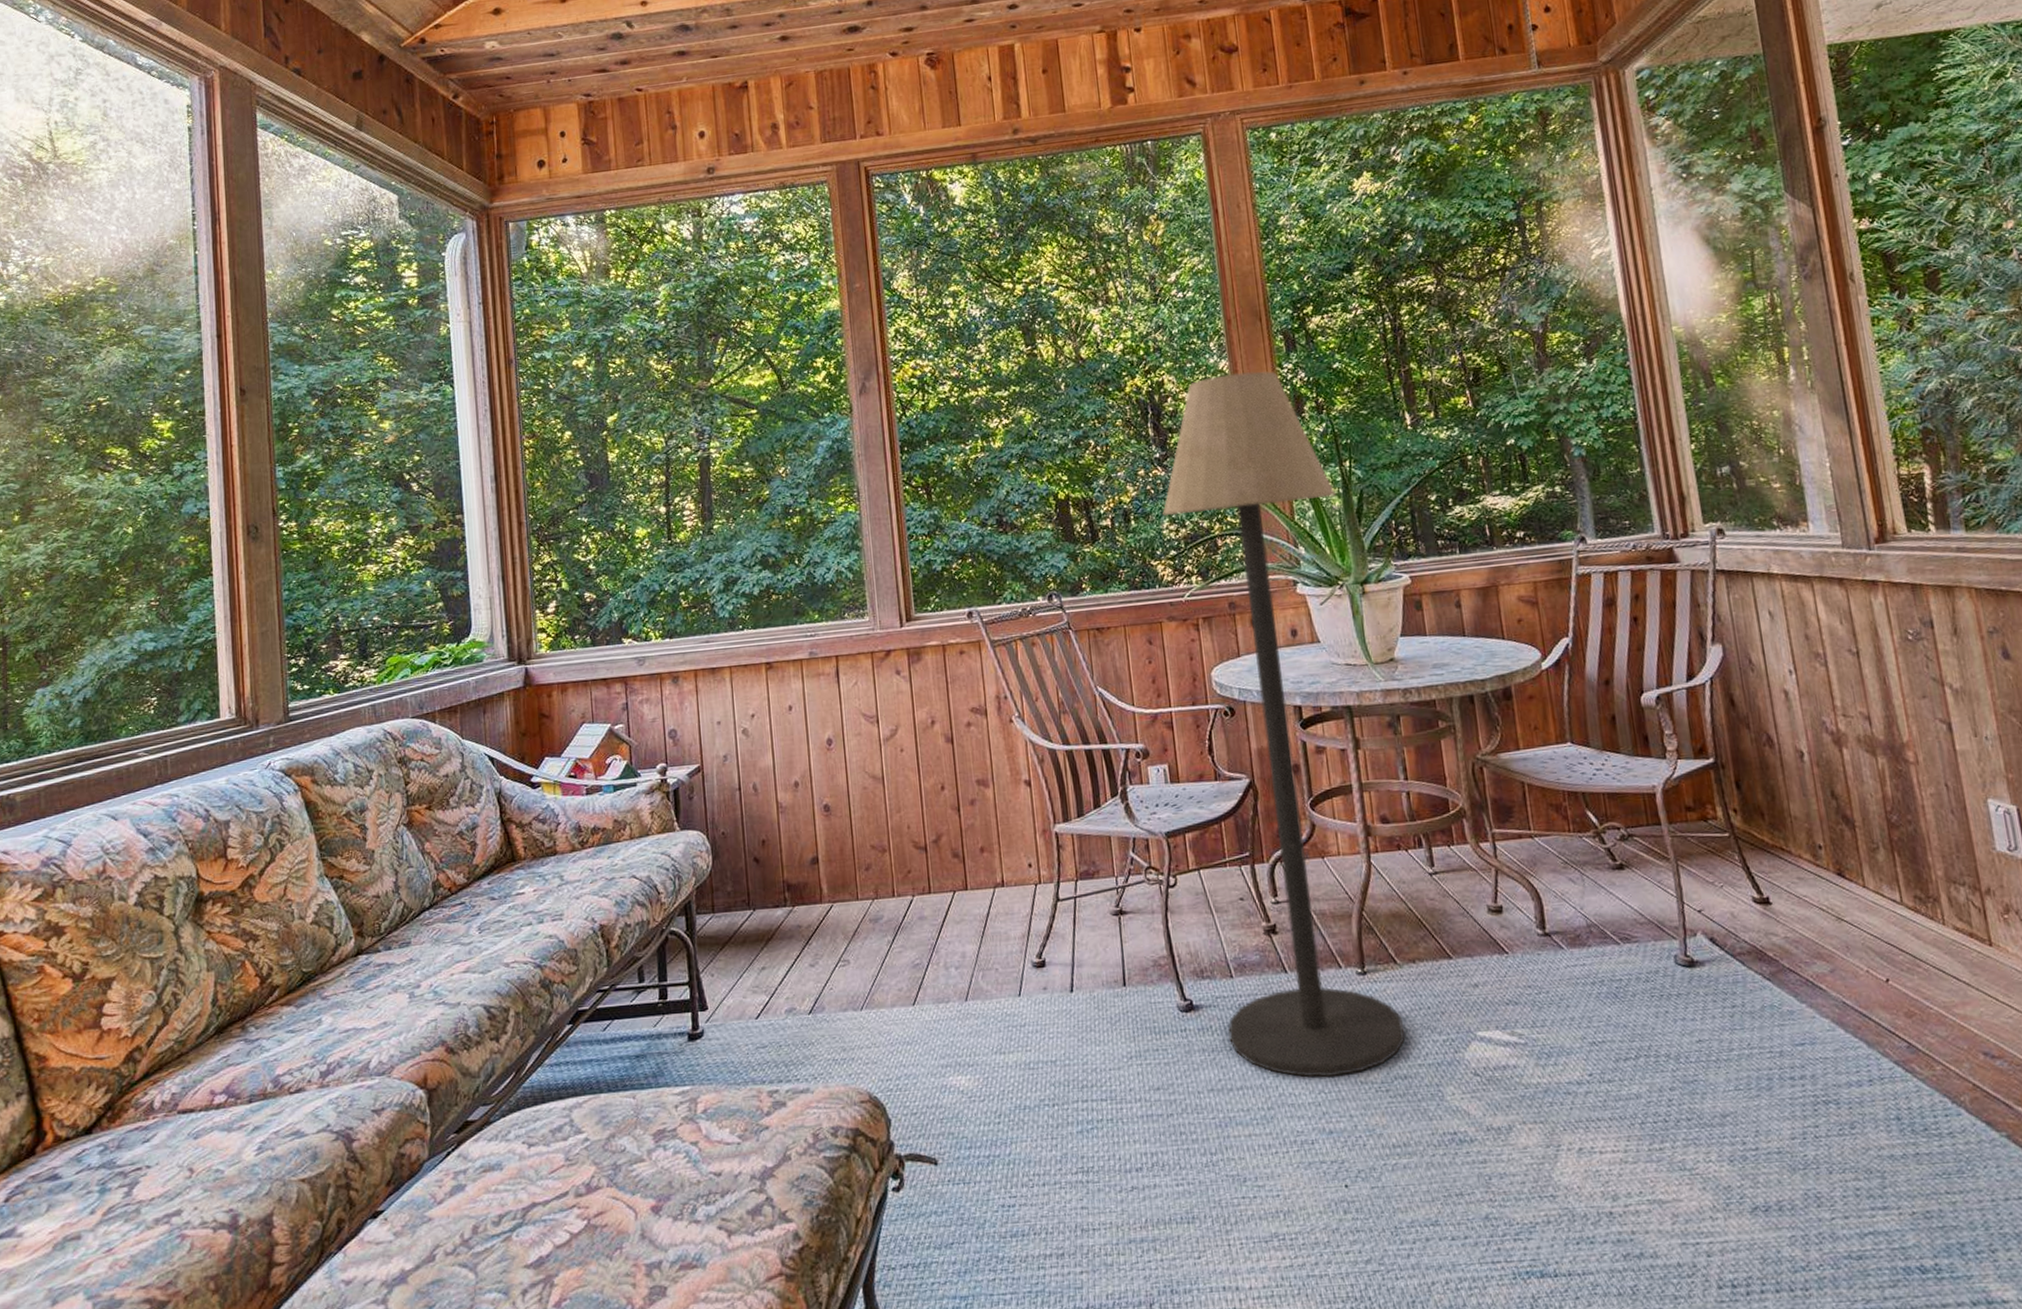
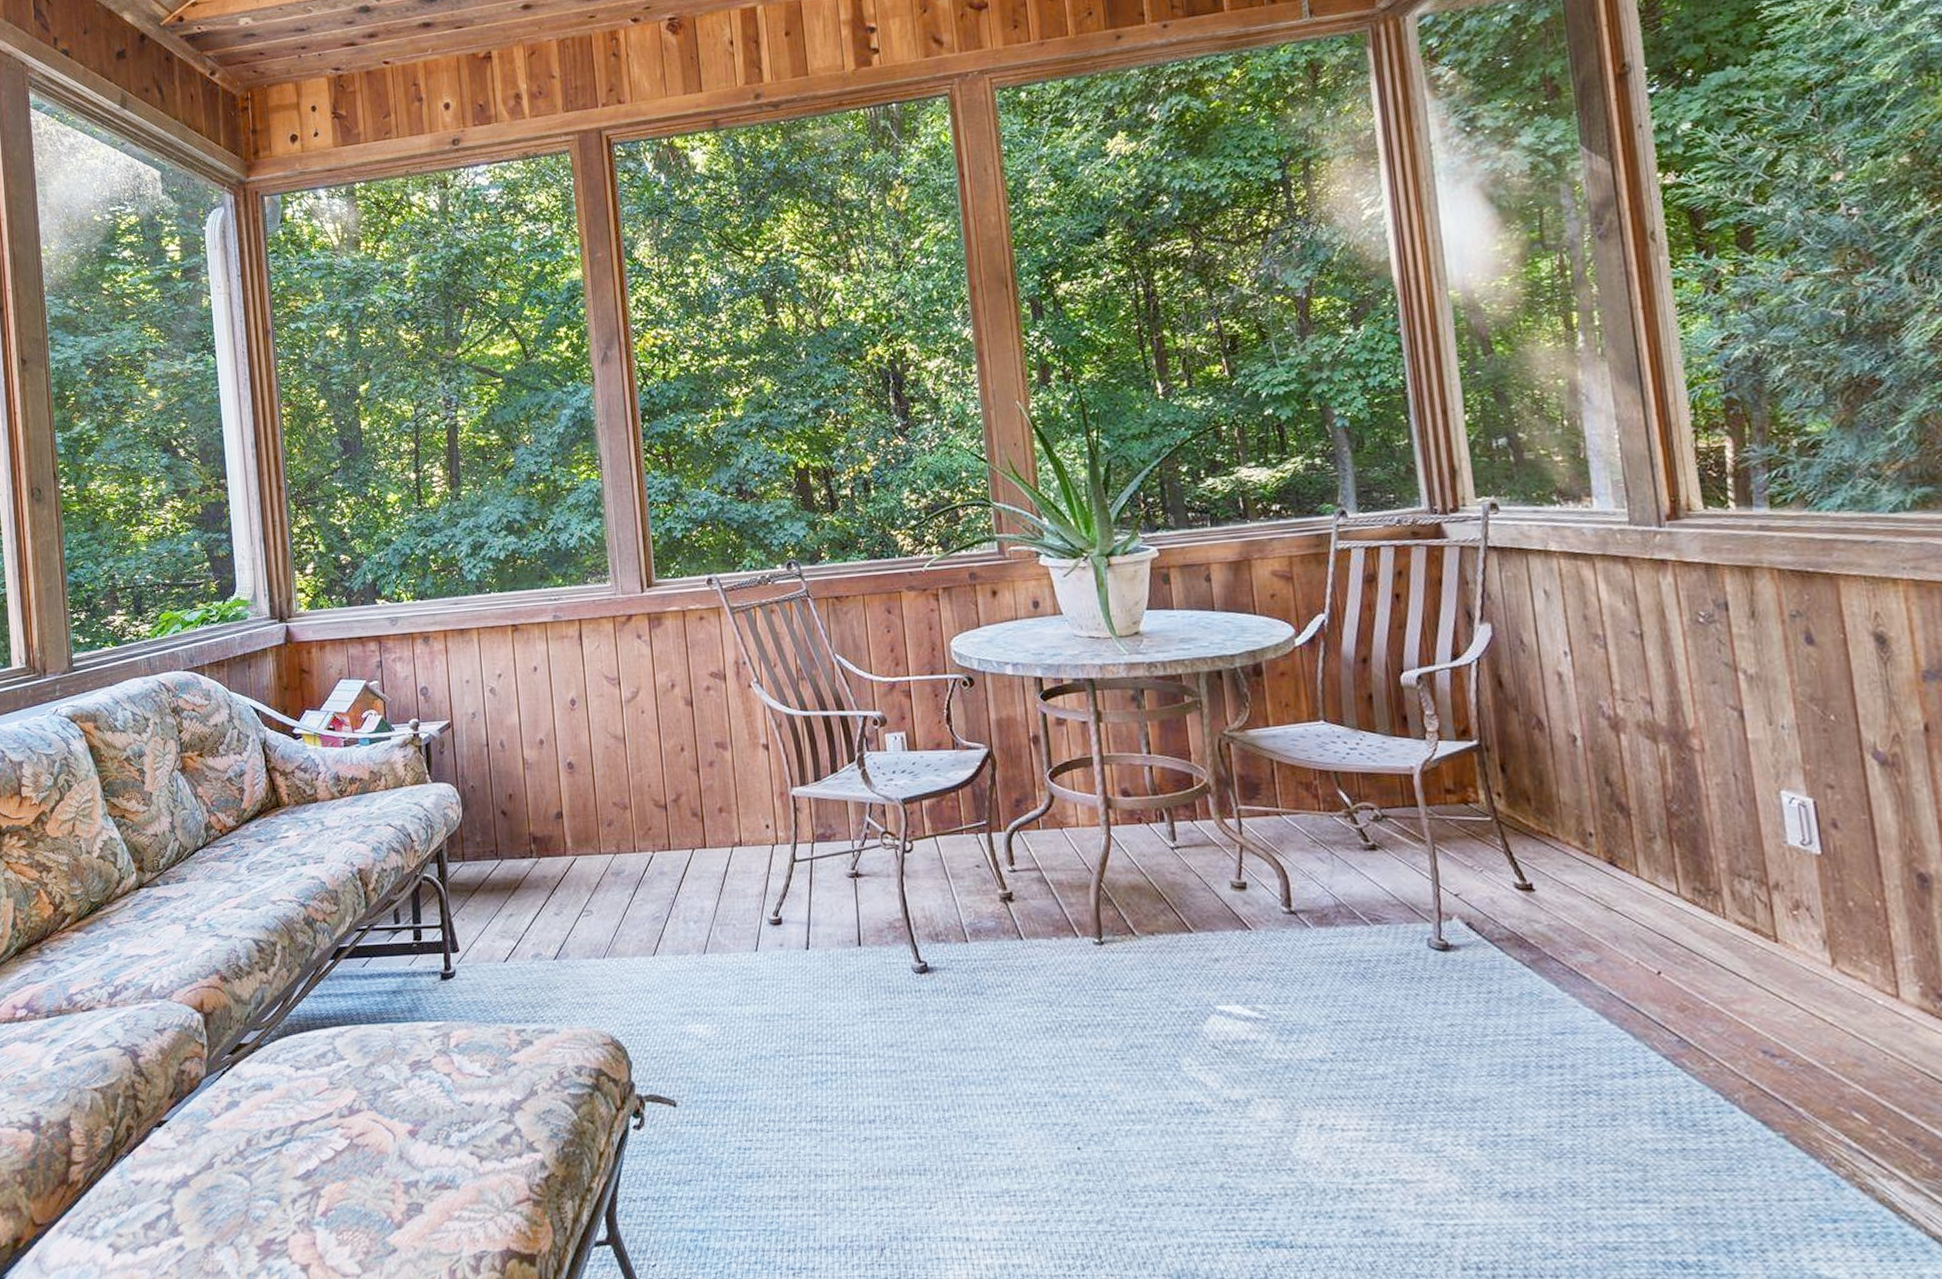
floor lamp: present [1162,370,1405,1078] -> none [903,338,1141,1043]

